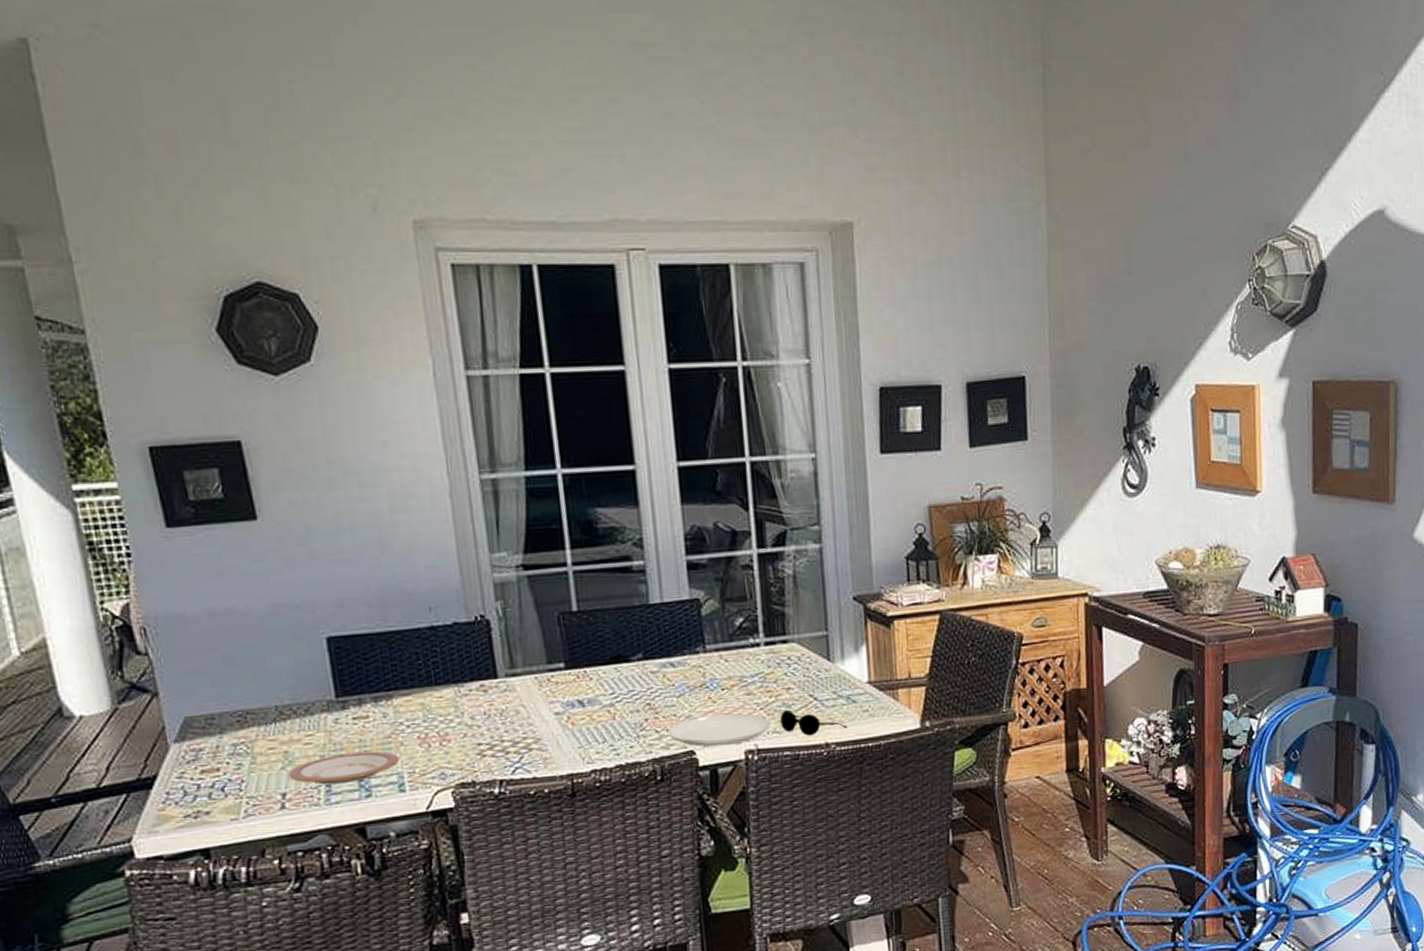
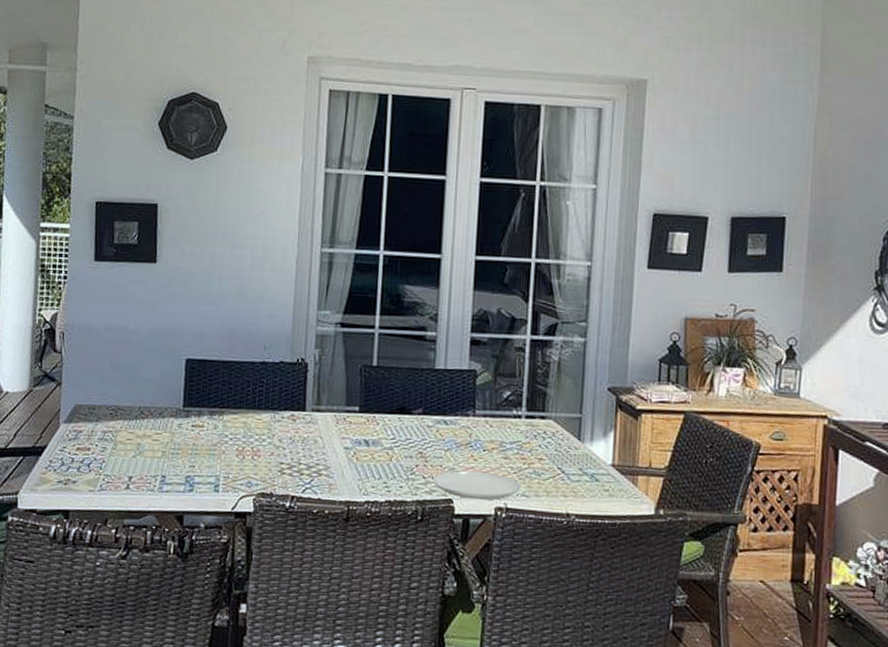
plate: present [288,751,401,785] -> none [137,452,220,477]
sunglasses: present [780,709,848,736] -> none [530,477,589,504]

